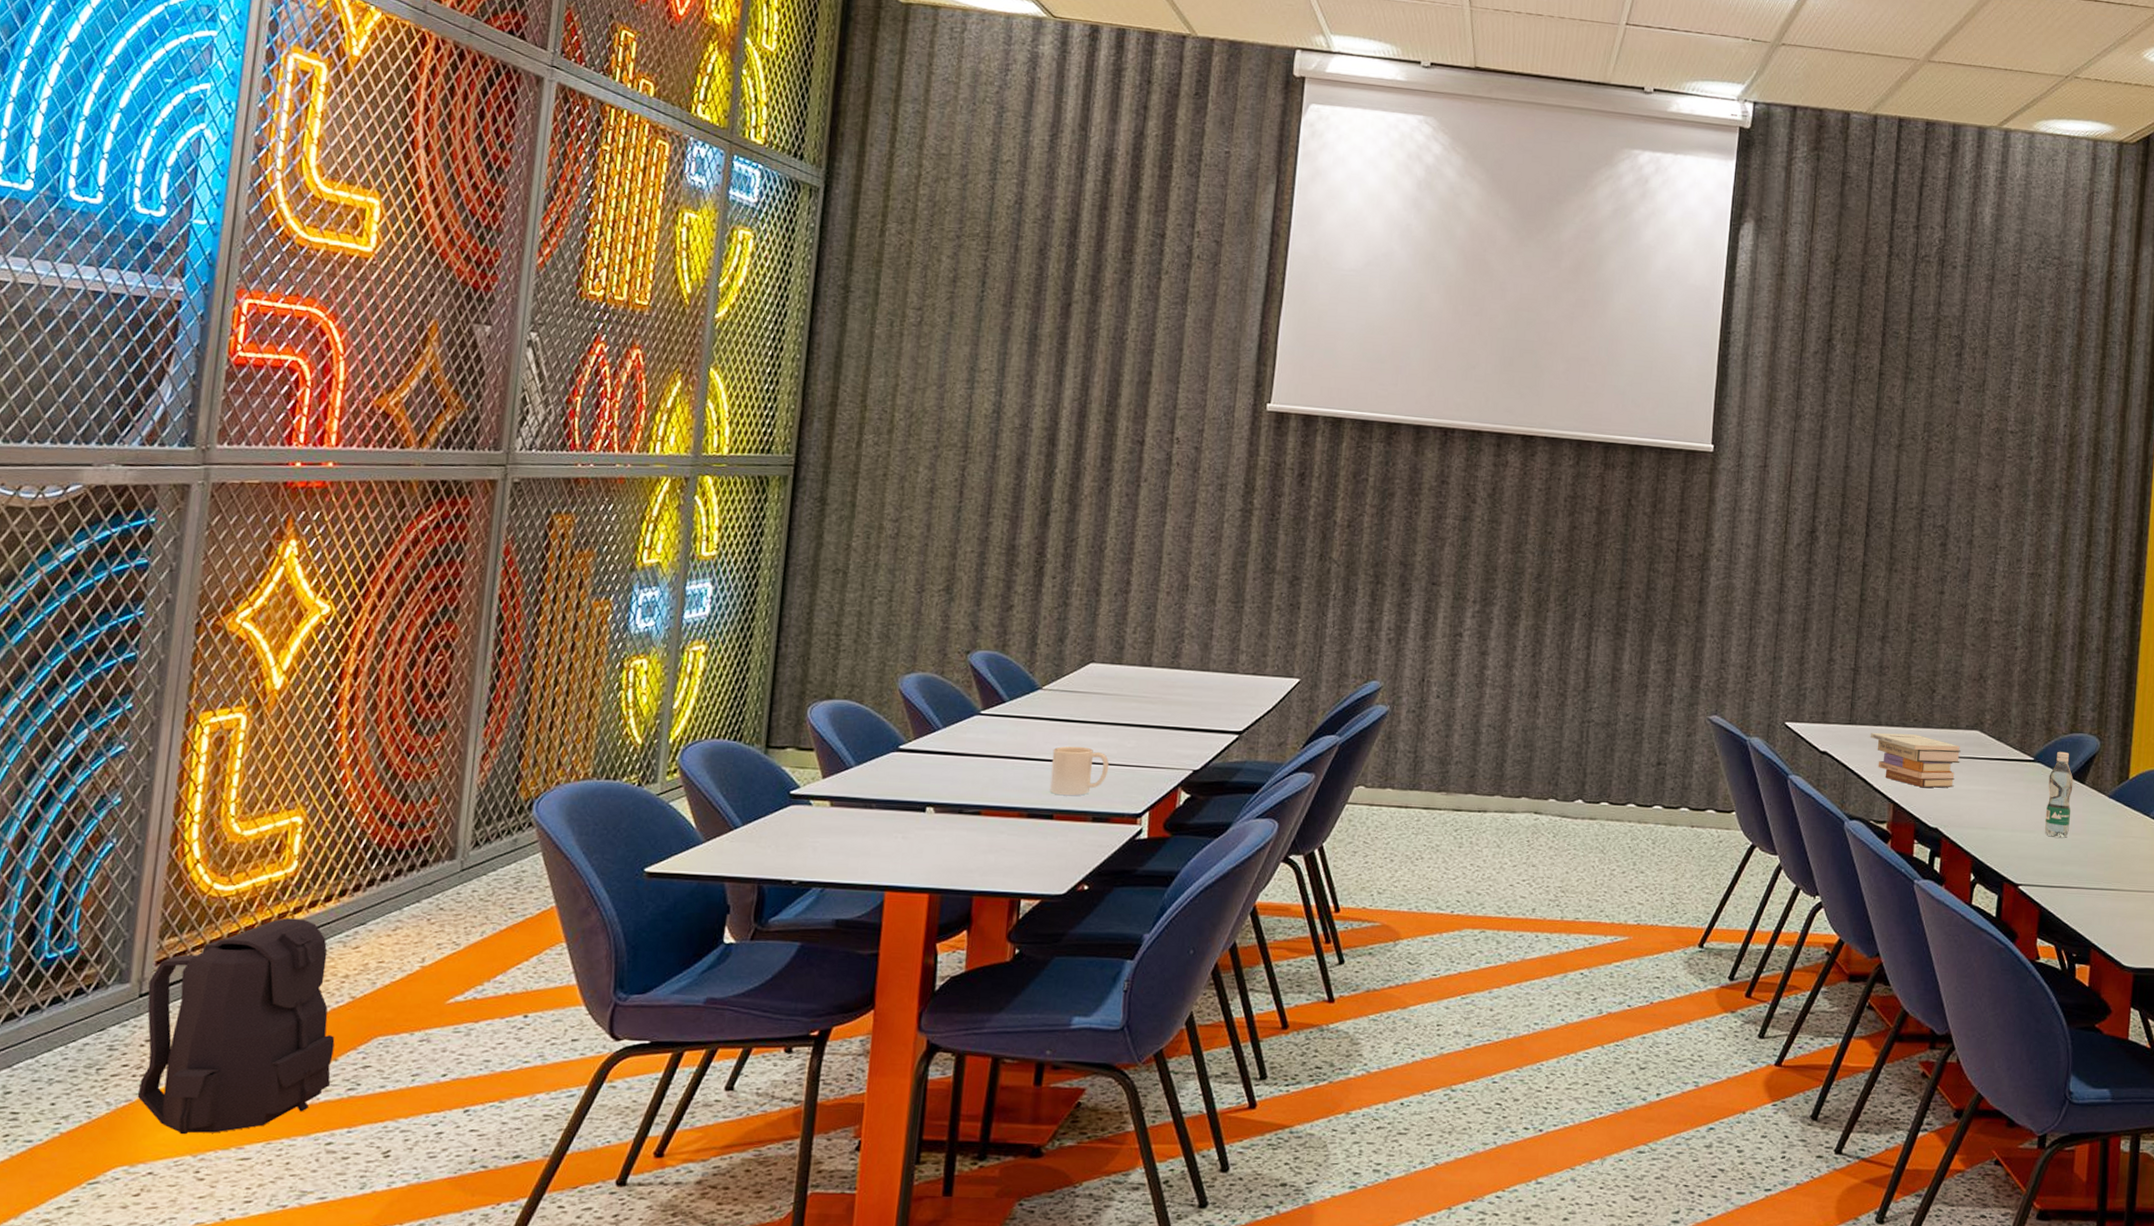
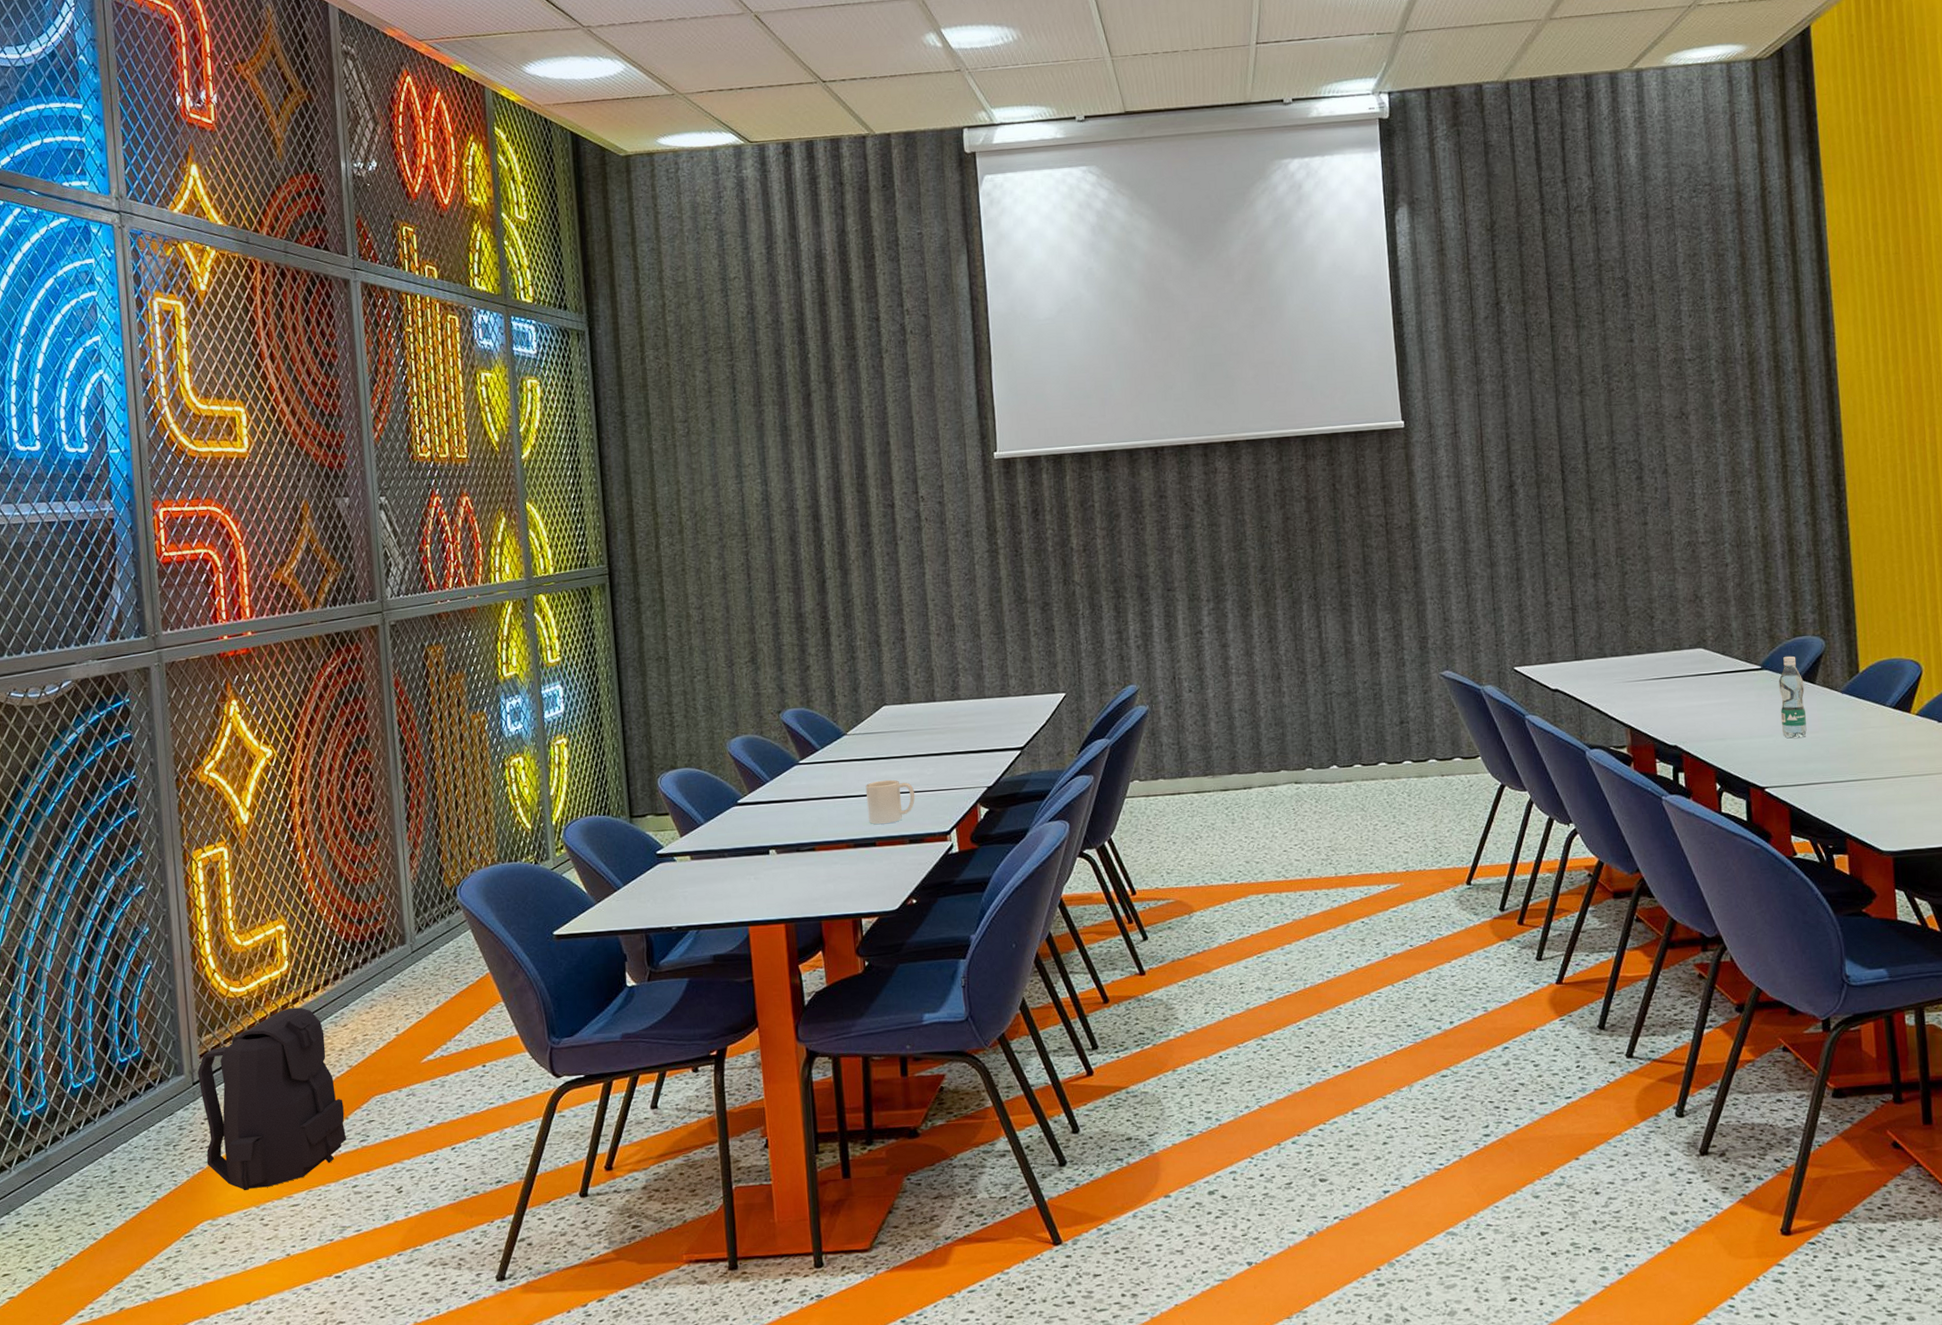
books: present [1870,732,1961,788] -> none [1597,660,1689,710]

